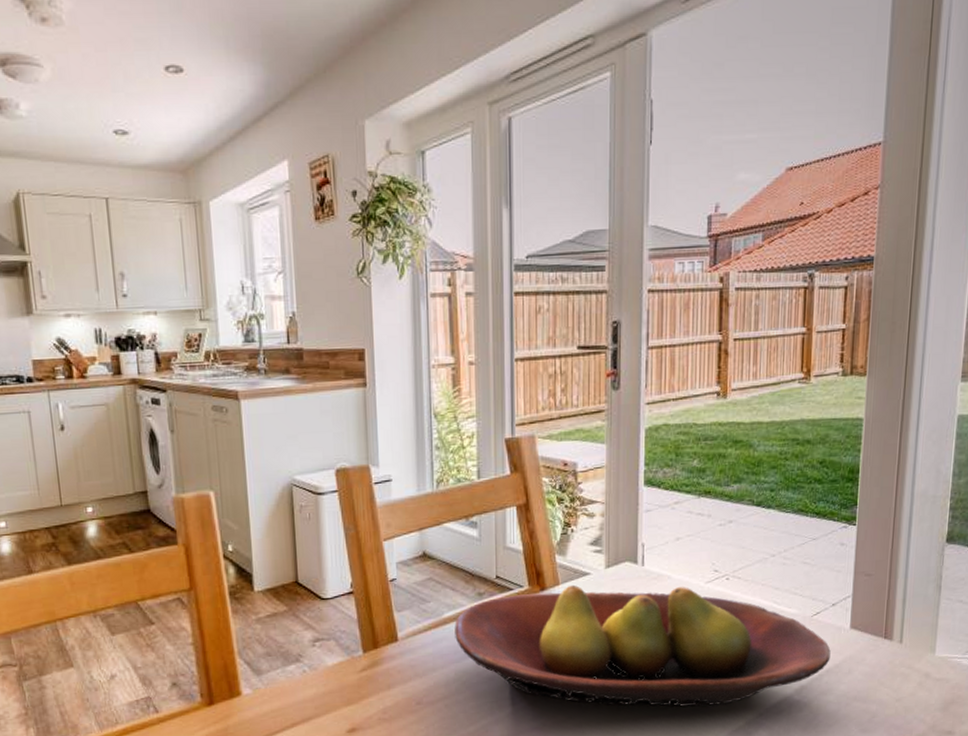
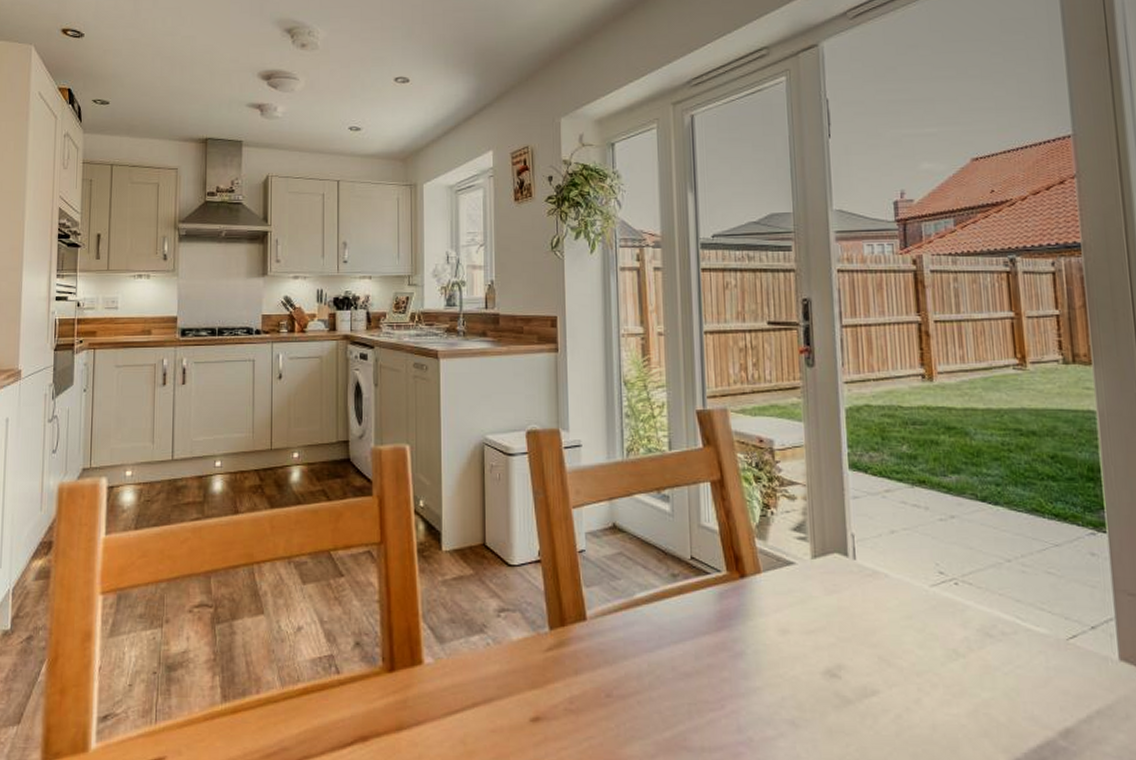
fruit bowl: present [455,584,831,707] -> none [647,574,1099,741]

